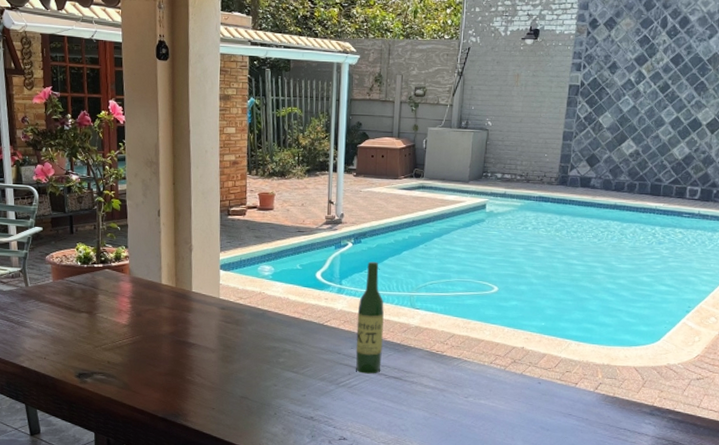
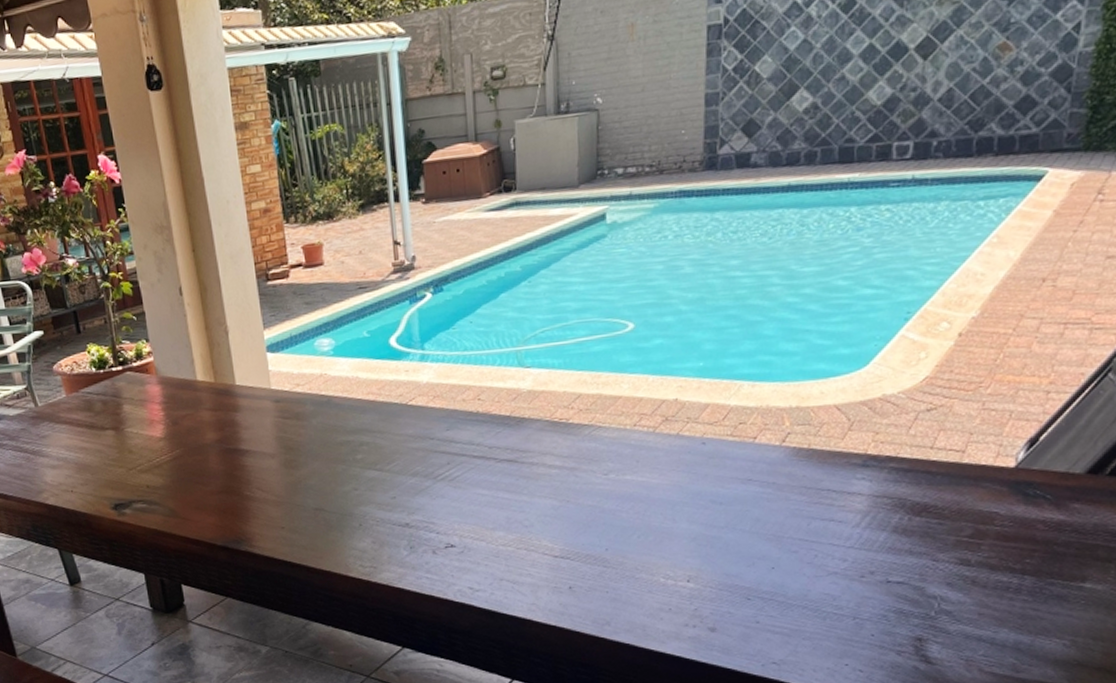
wine bottle: present [355,261,384,374] -> none [449,313,489,460]

